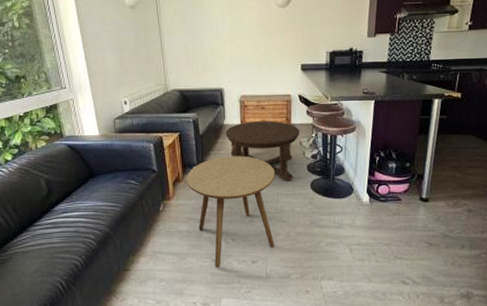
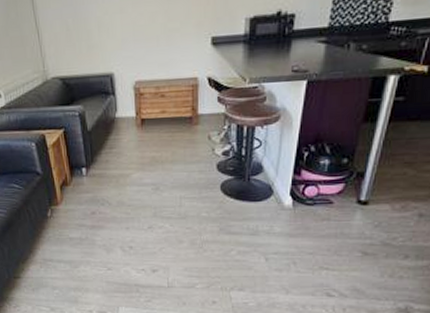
side table: present [186,155,276,268] -> none [74,154,179,277]
coffee table: present [225,121,300,182] -> none [118,111,209,183]

